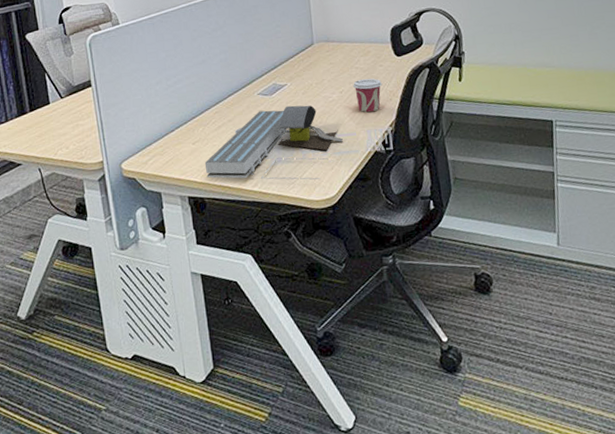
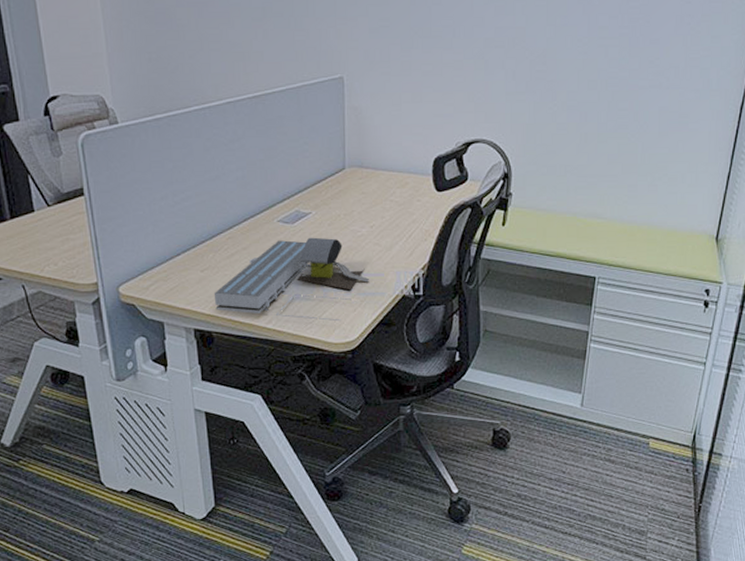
cup: present [353,78,382,113] -> none [386,214,418,252]

